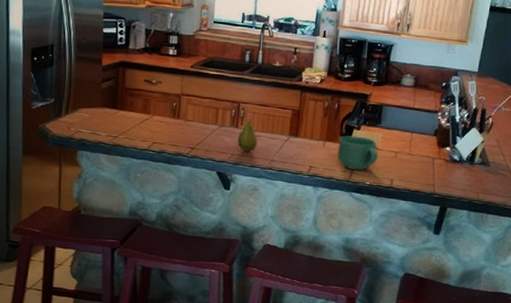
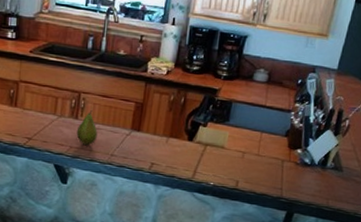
mug: present [338,136,378,171] -> none [181,132,224,170]

